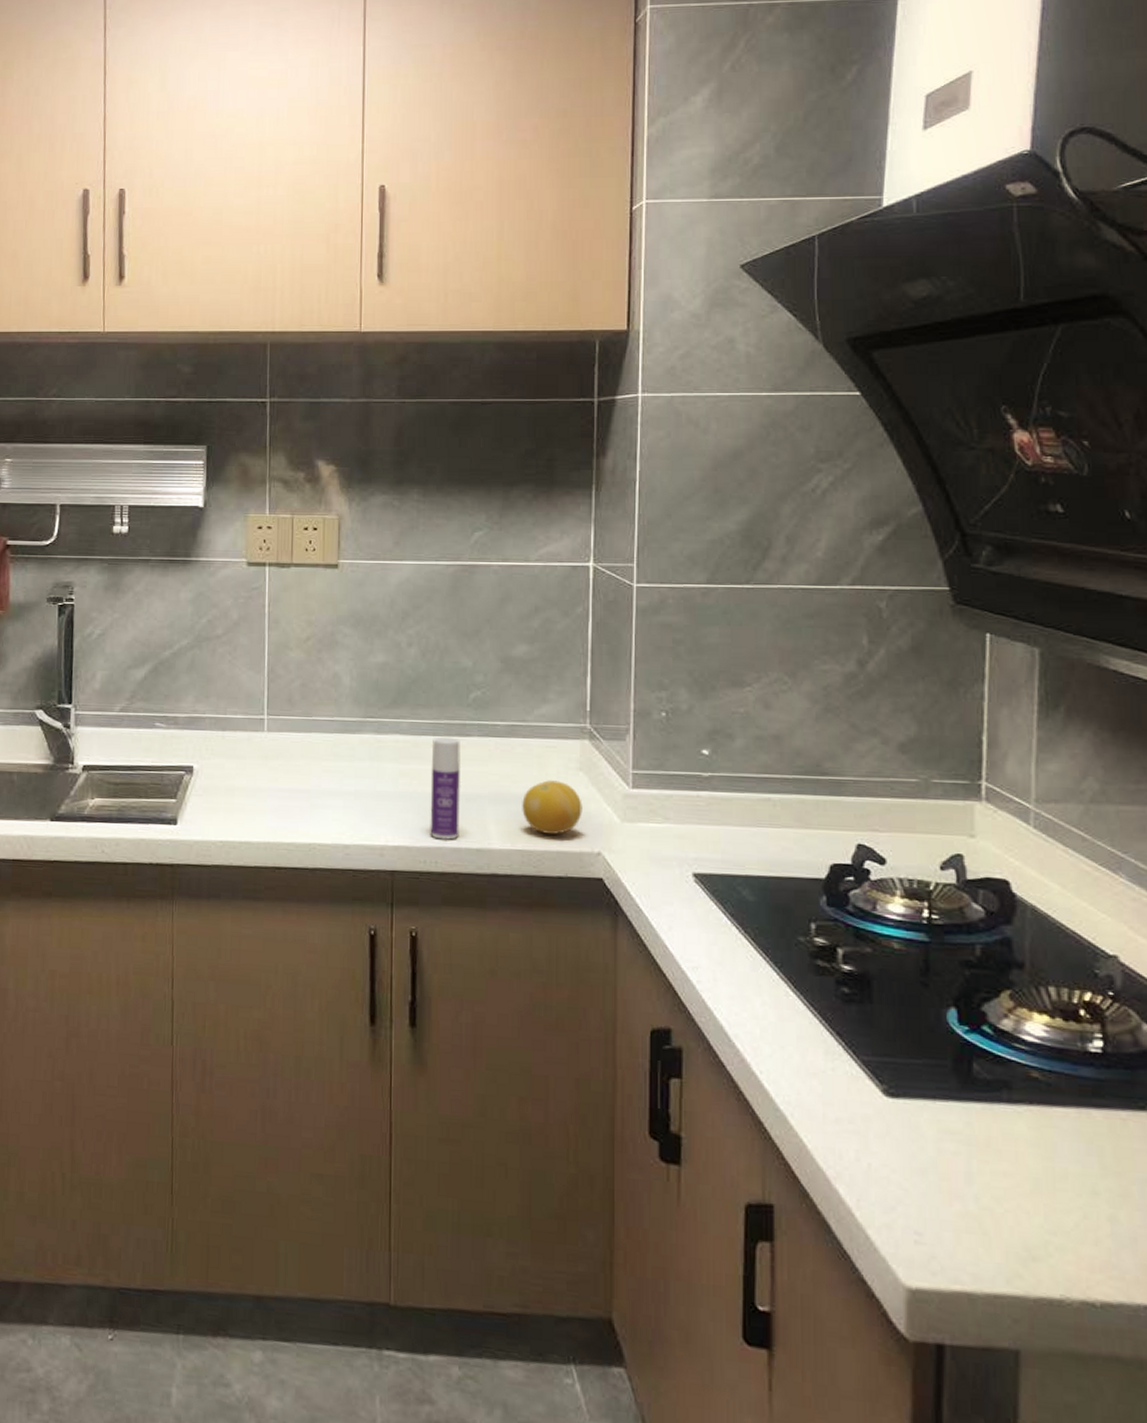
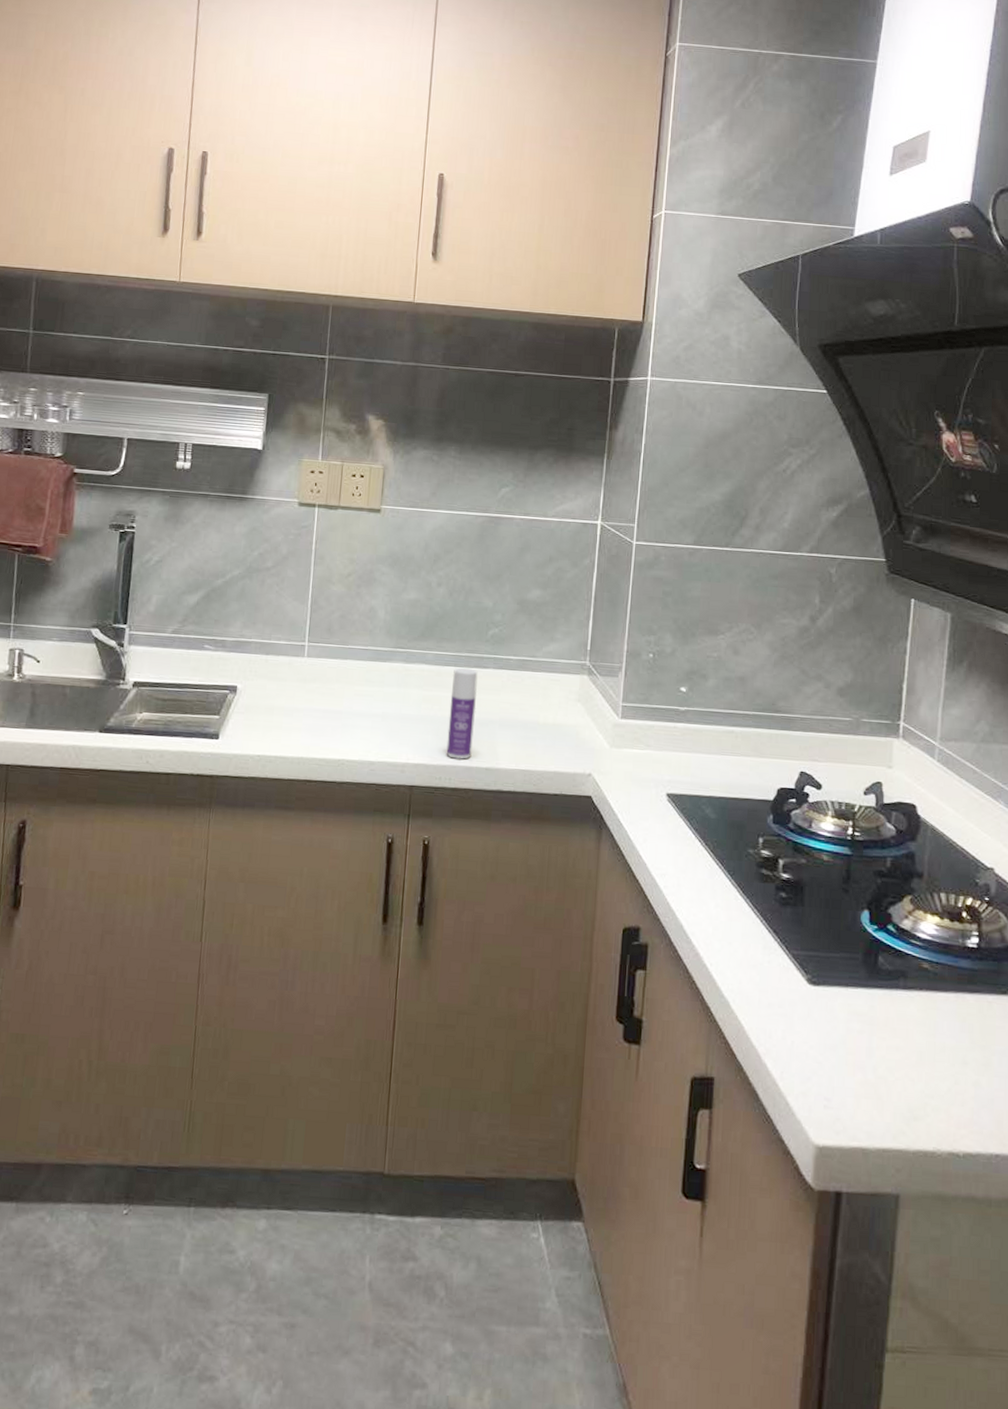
fruit: present [522,780,582,834] -> none [527,709,579,757]

